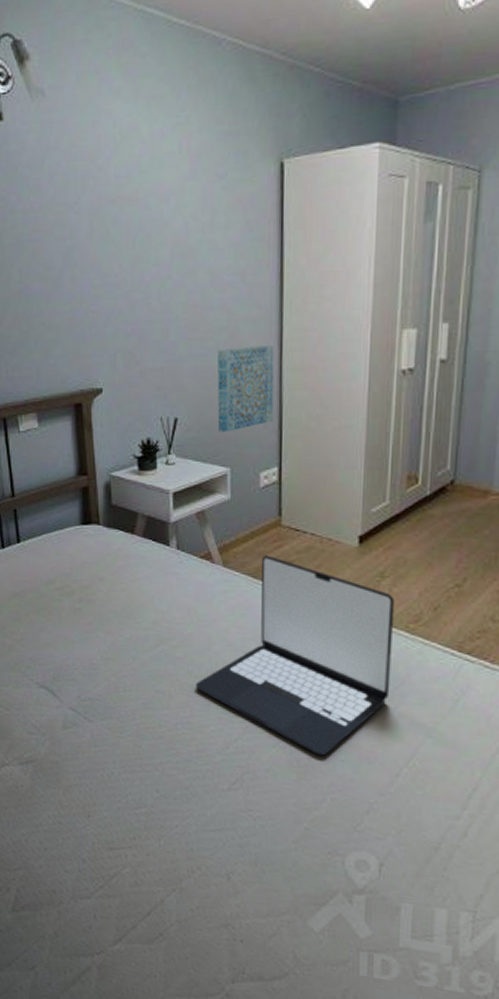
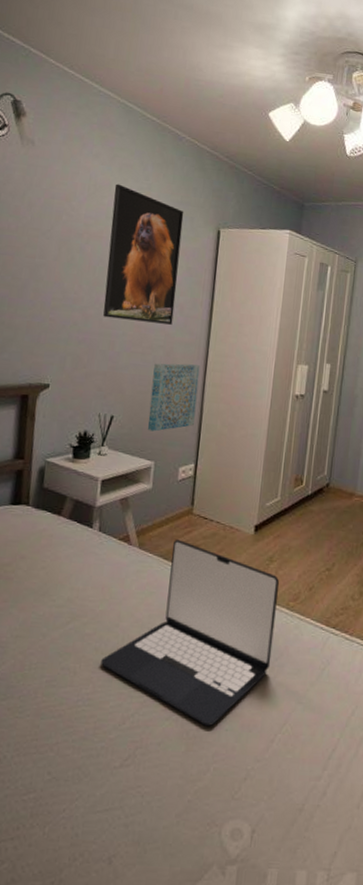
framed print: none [144,124,235,301] -> present [103,183,184,325]

